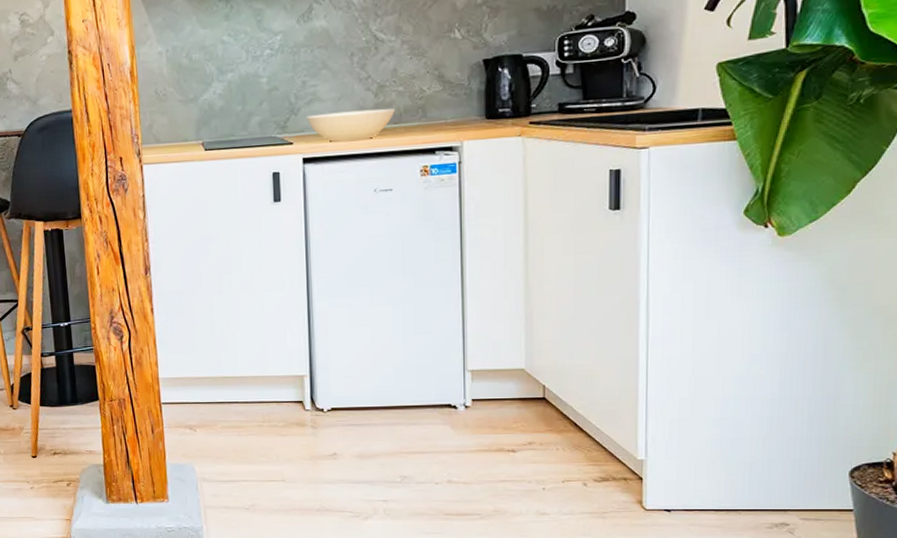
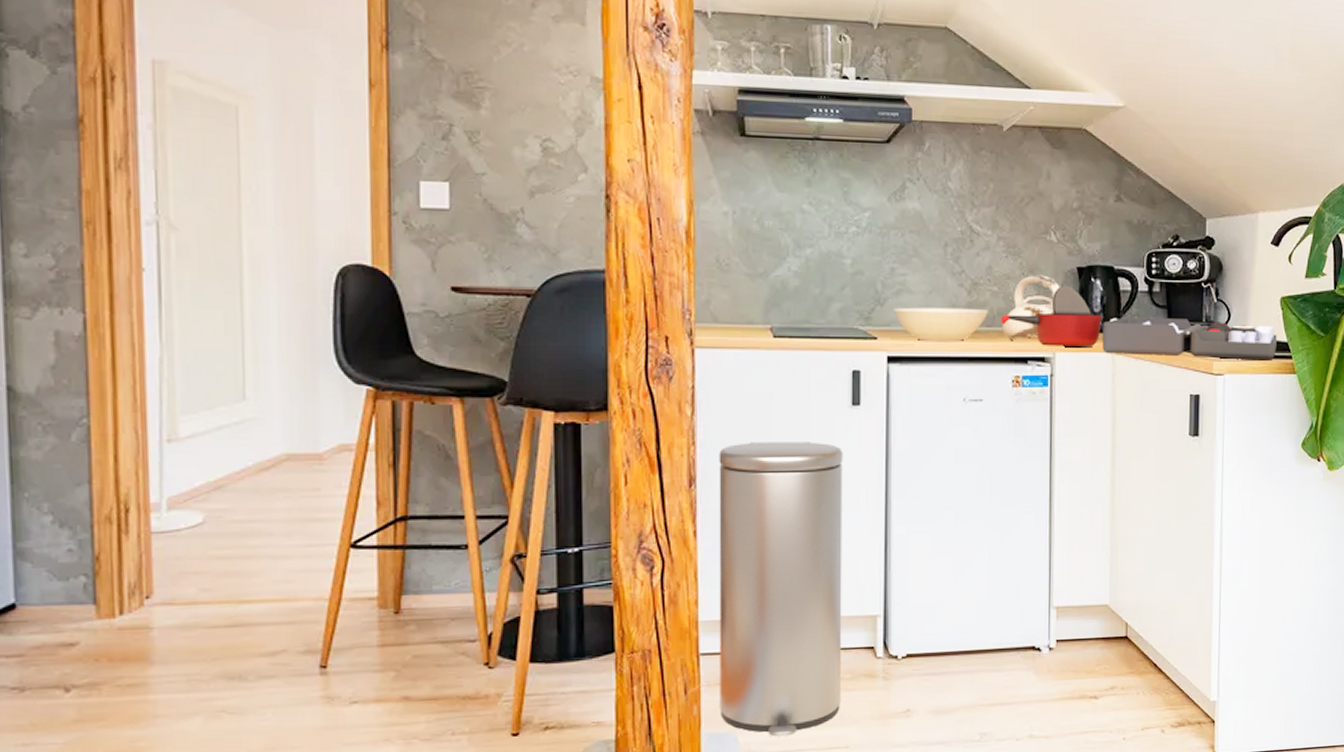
pedal bin: none [166,234,277,469] -> present [719,441,843,737]
saucepan: none [407,78,512,137] -> present [1001,286,1103,346]
teapot: none [409,70,466,134] -> present [1002,275,1060,340]
tool set: none [512,93,713,138] -> present [1102,317,1277,360]

